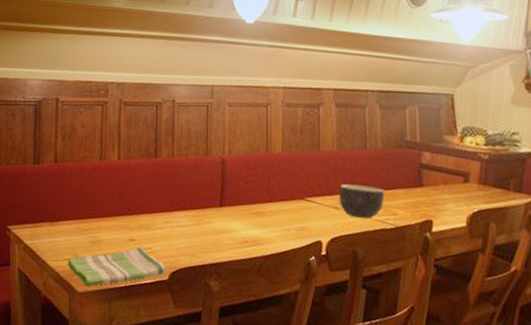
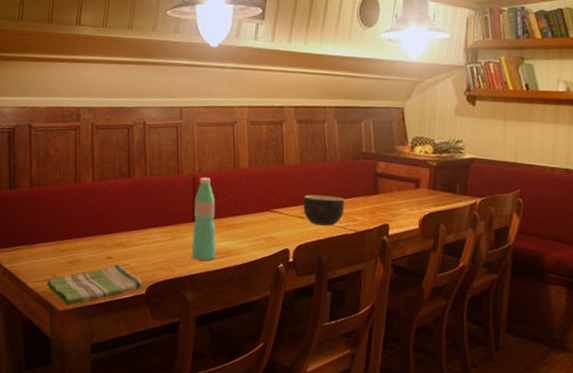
water bottle: none [217,160,245,249] -> present [191,177,216,261]

